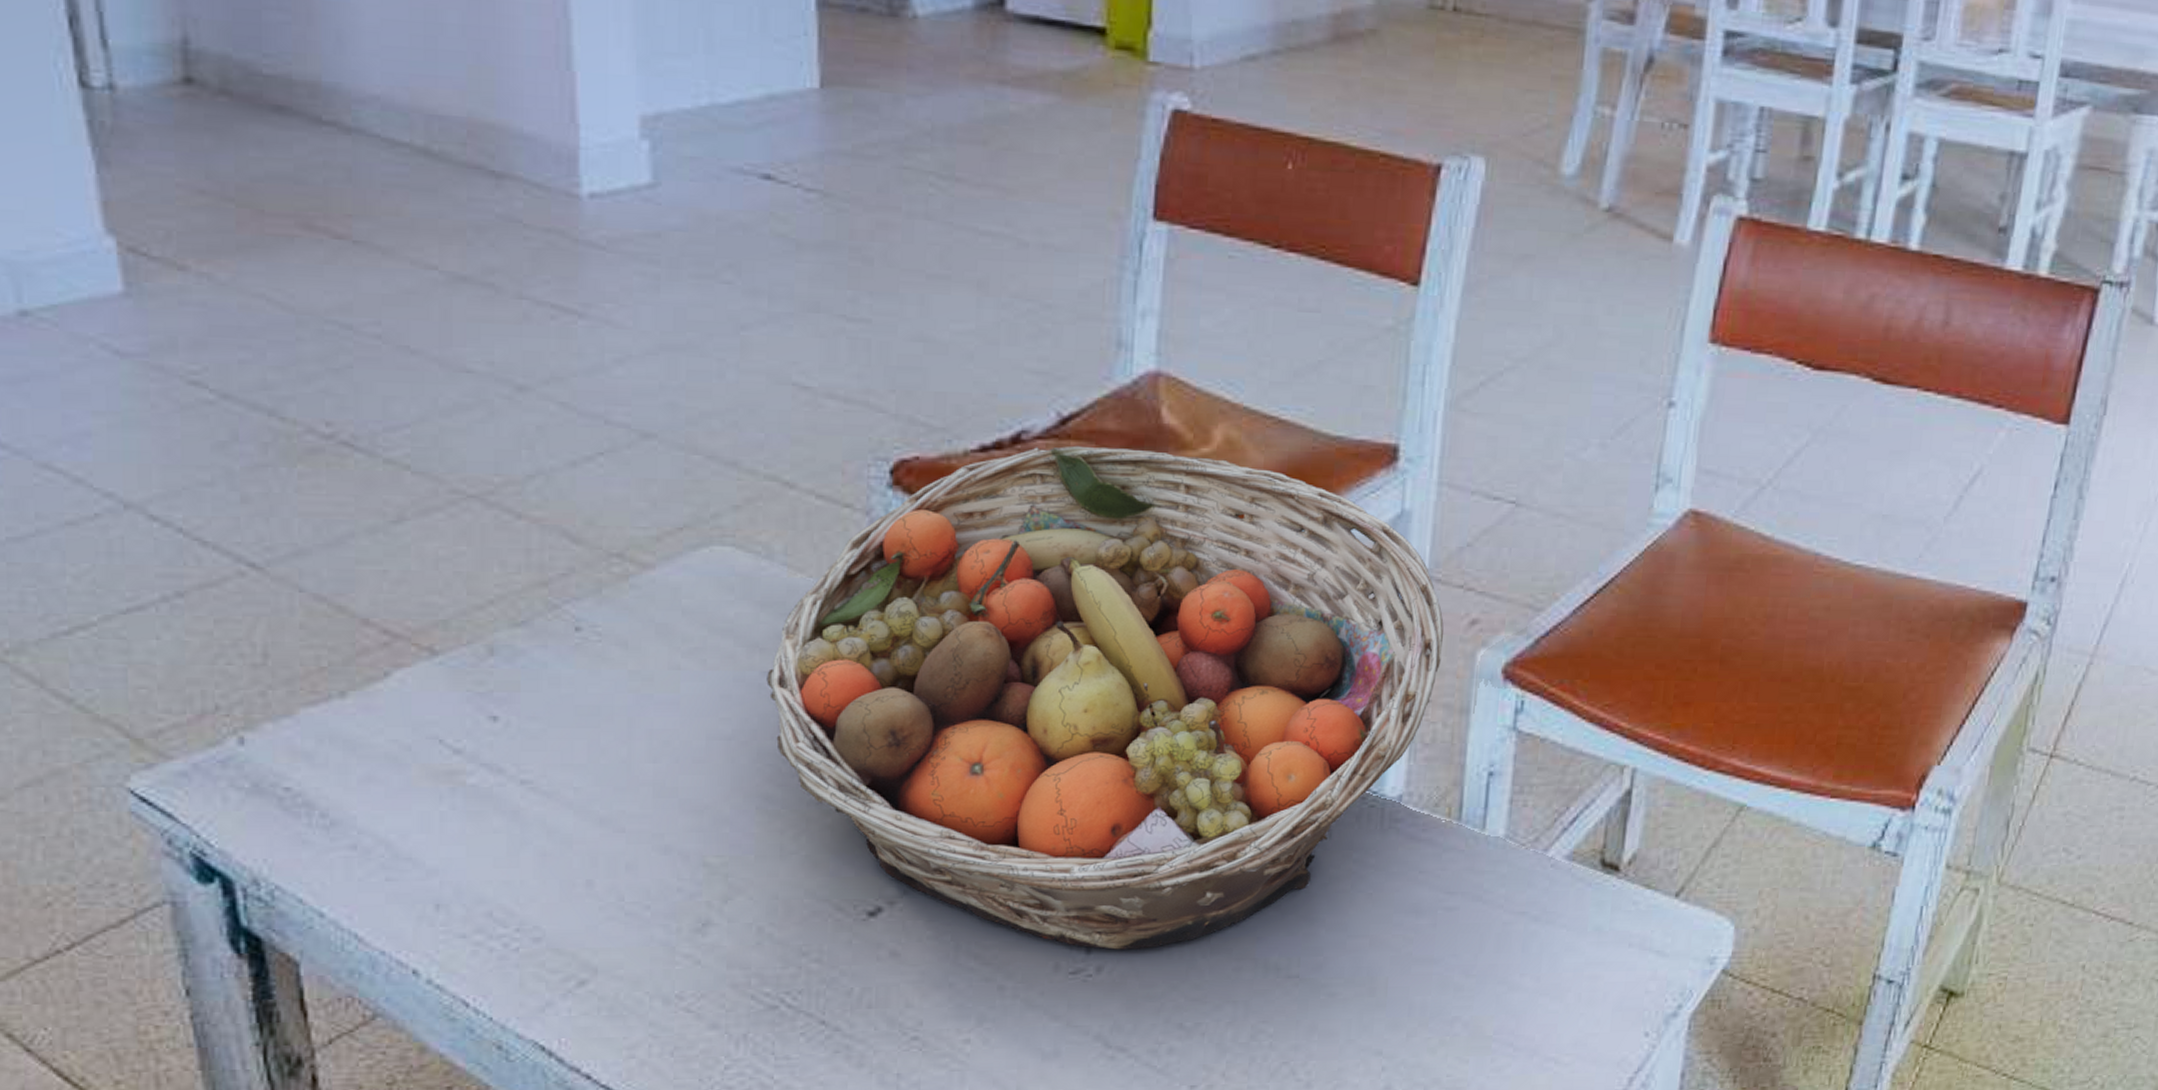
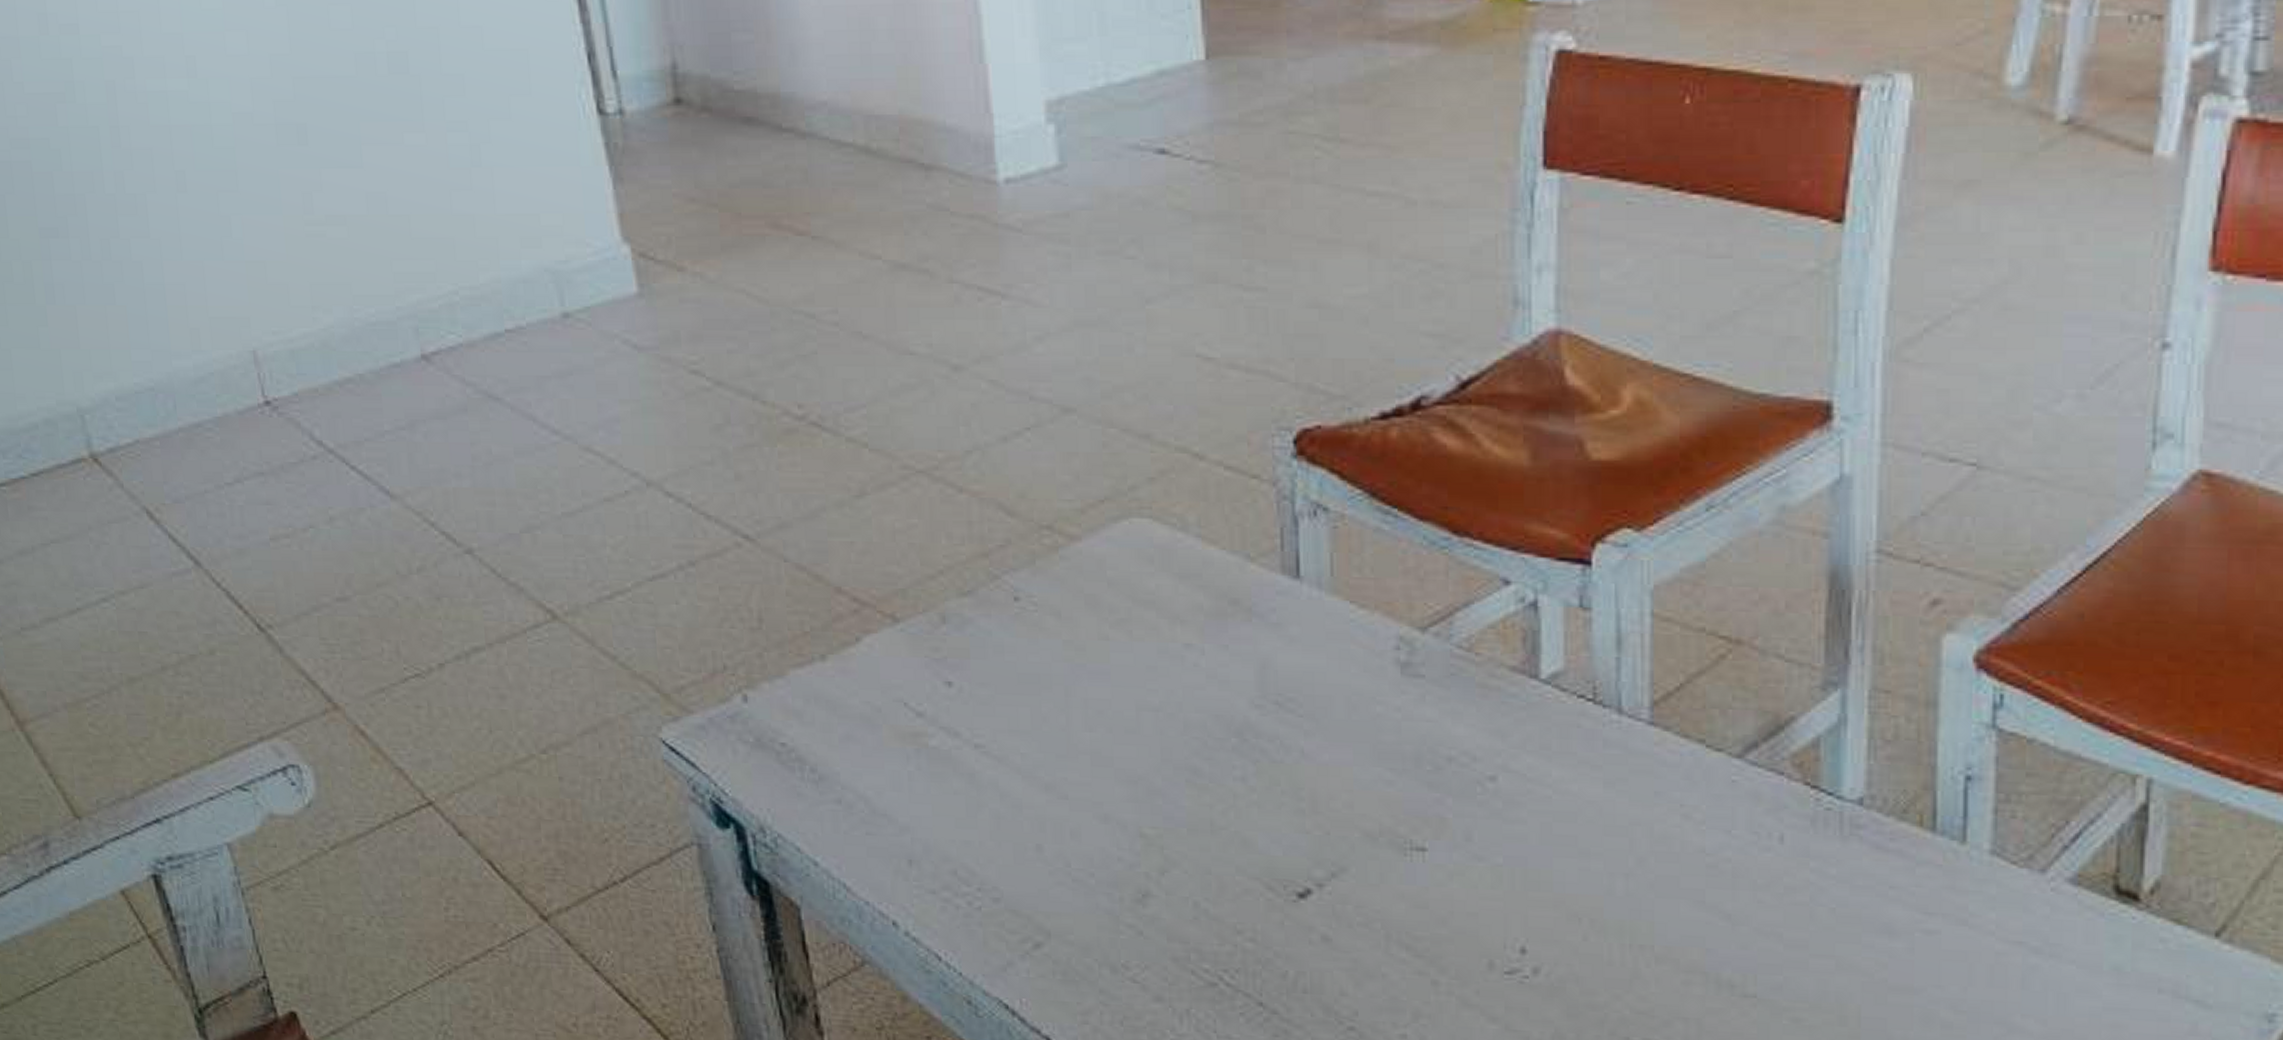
fruit basket: present [766,445,1444,950] -> none [1188,410,1899,953]

